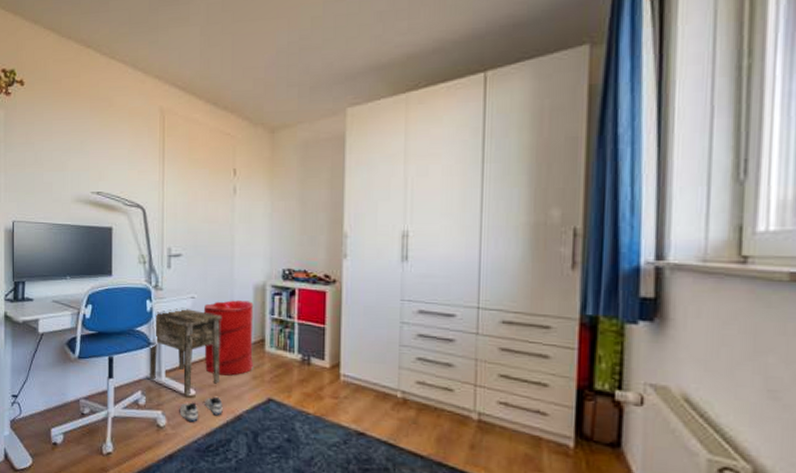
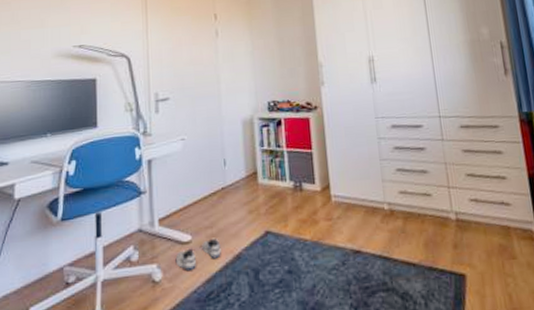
side table: present [150,307,221,396] -> none [141,150,215,243]
laundry hamper: present [203,300,254,376] -> none [194,136,249,215]

